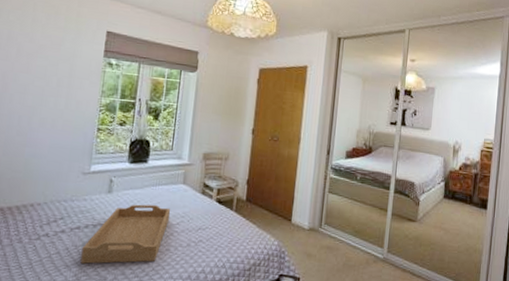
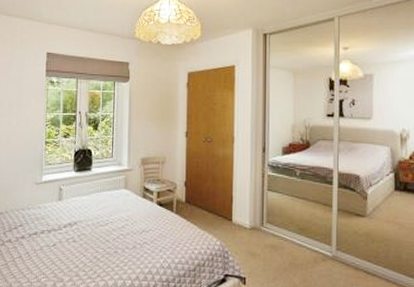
serving tray: present [80,204,171,264] -> none [40,210,116,267]

